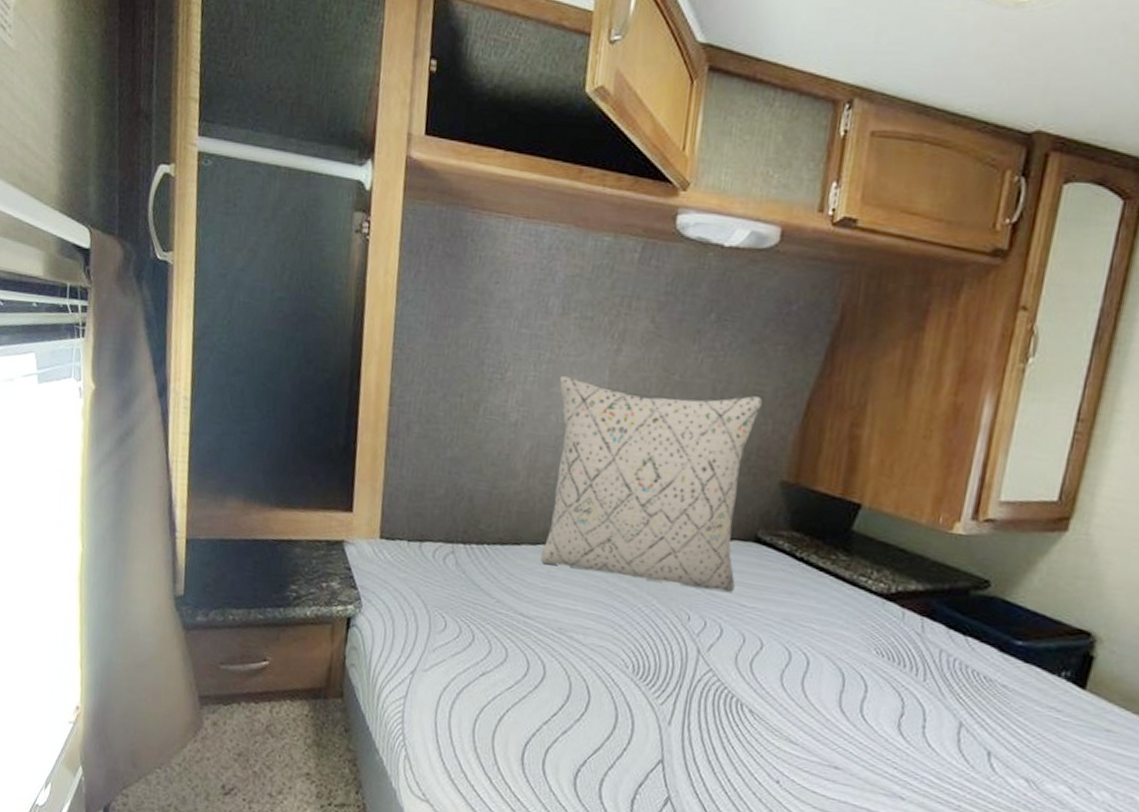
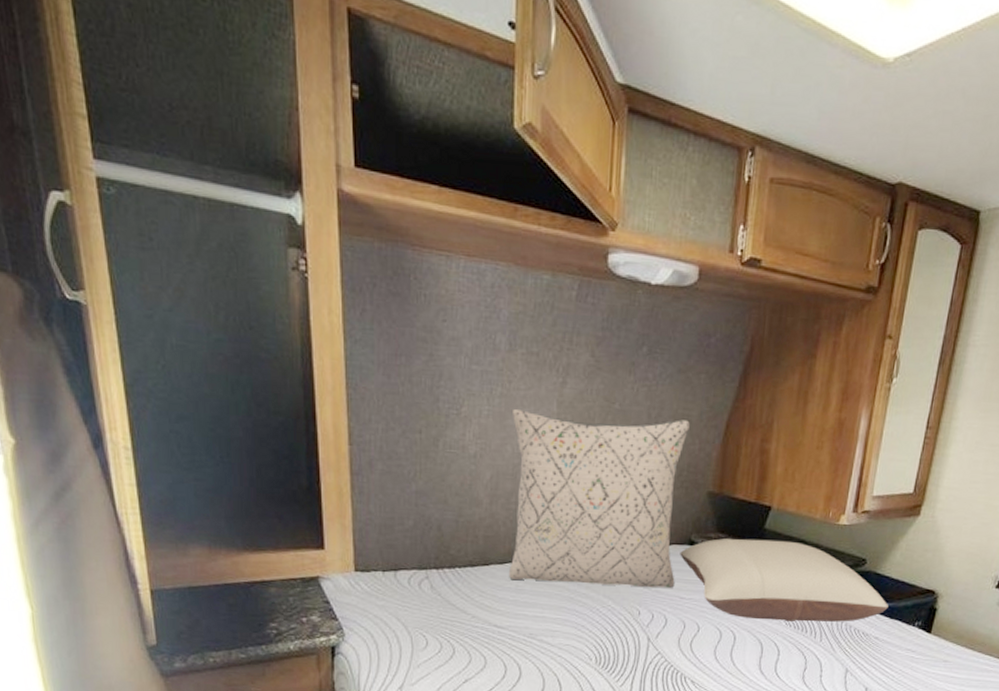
pillow: none [742,538,1022,661] -> present [680,538,888,622]

